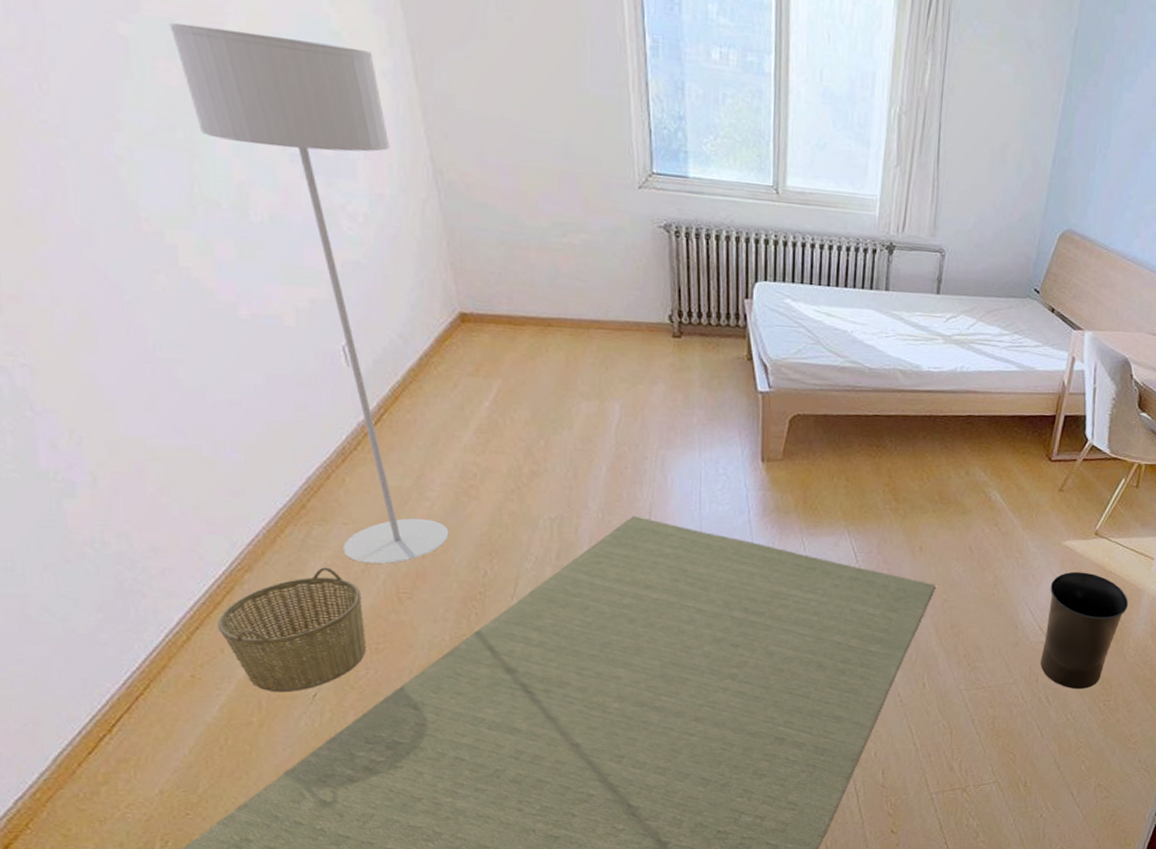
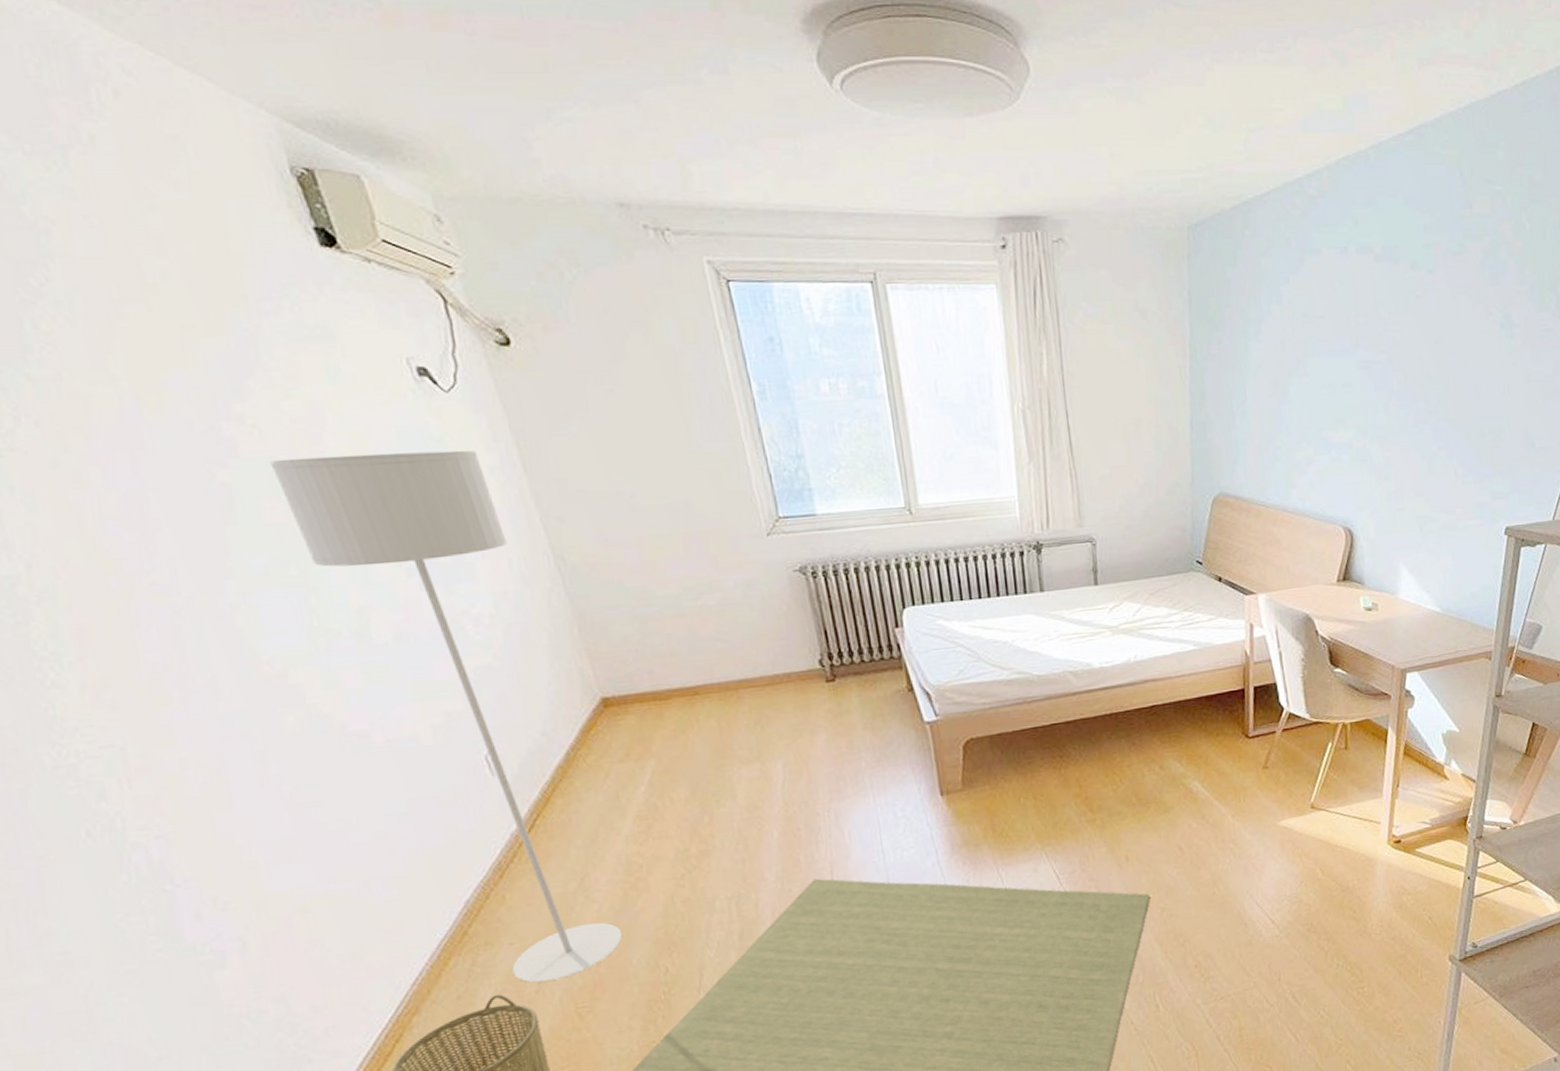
waste bin: present [1040,571,1129,689] -> none [1273,850,1363,982]

